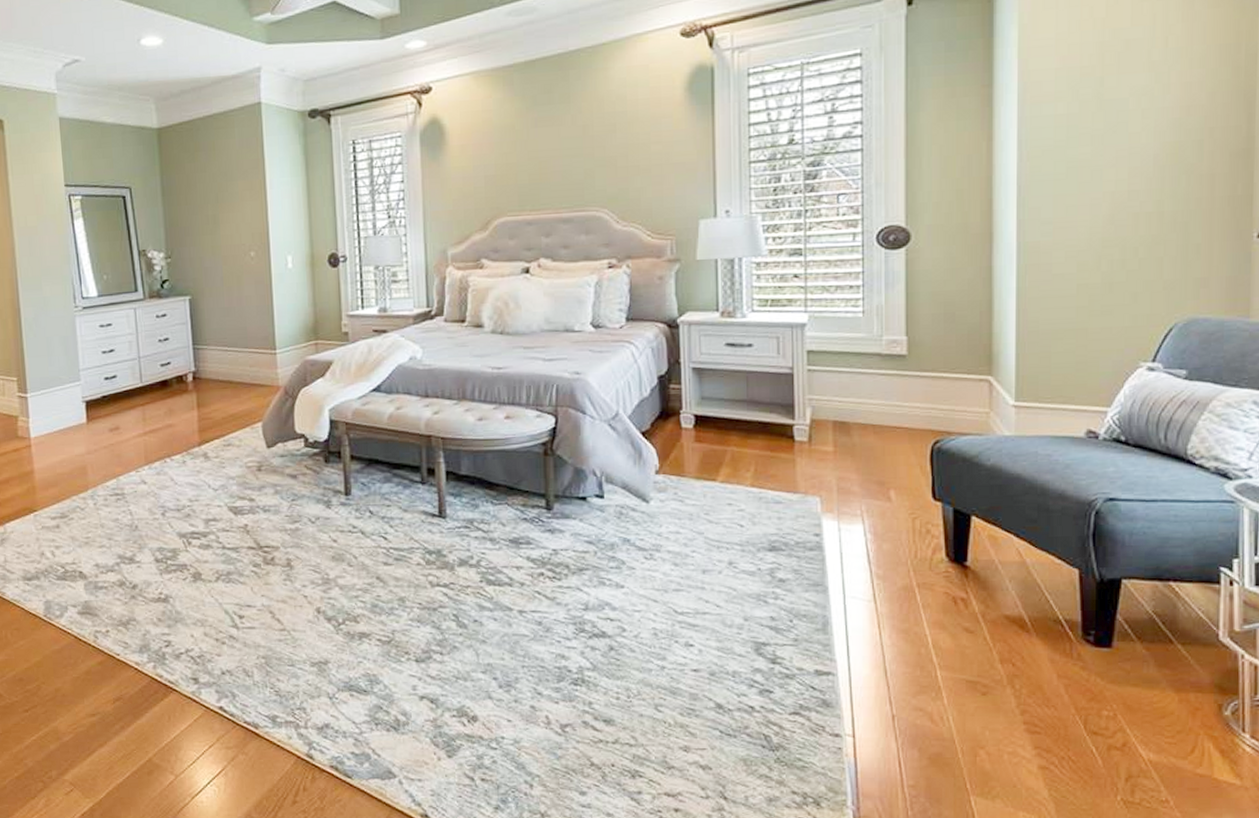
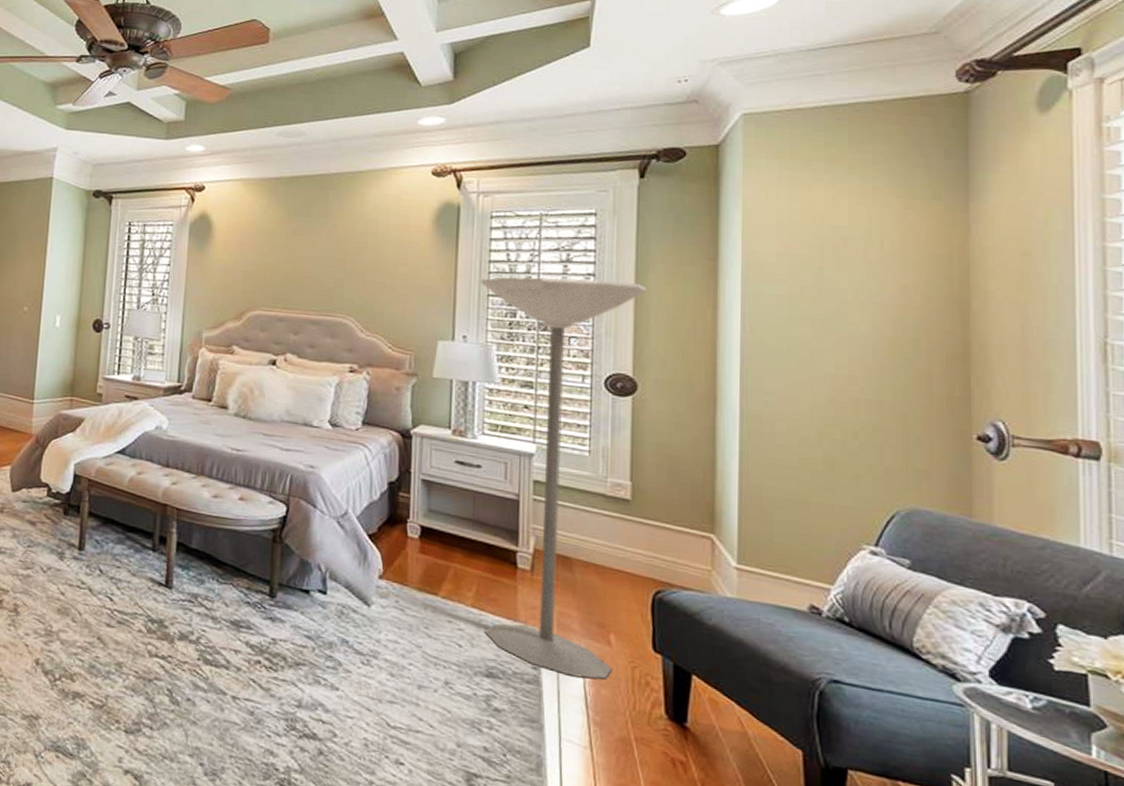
floor lamp: none [740,125,918,537] -> present [480,277,647,680]

